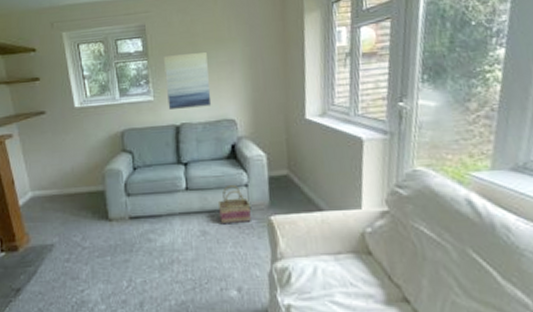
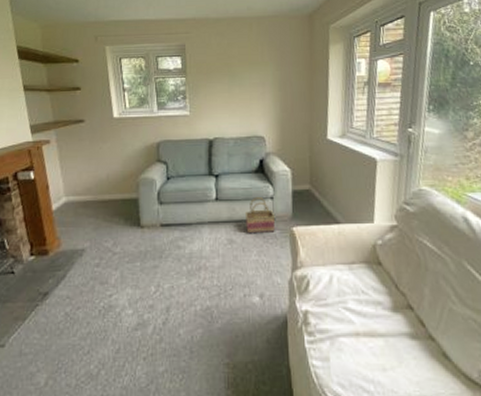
wall art: present [164,52,212,109] -> none [201,74,243,124]

